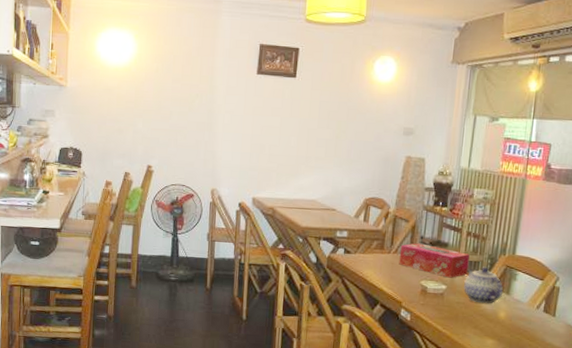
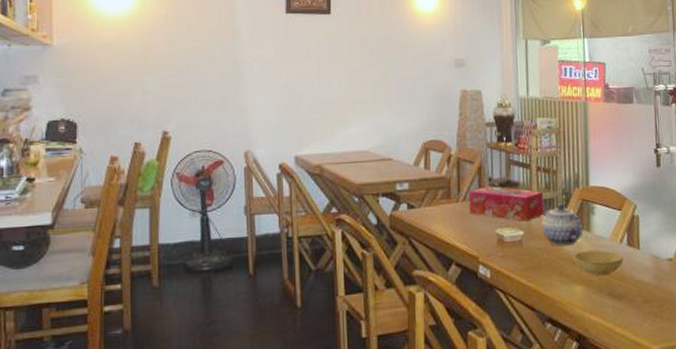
bowl: none [489,310,538,335] -> present [573,250,623,276]

